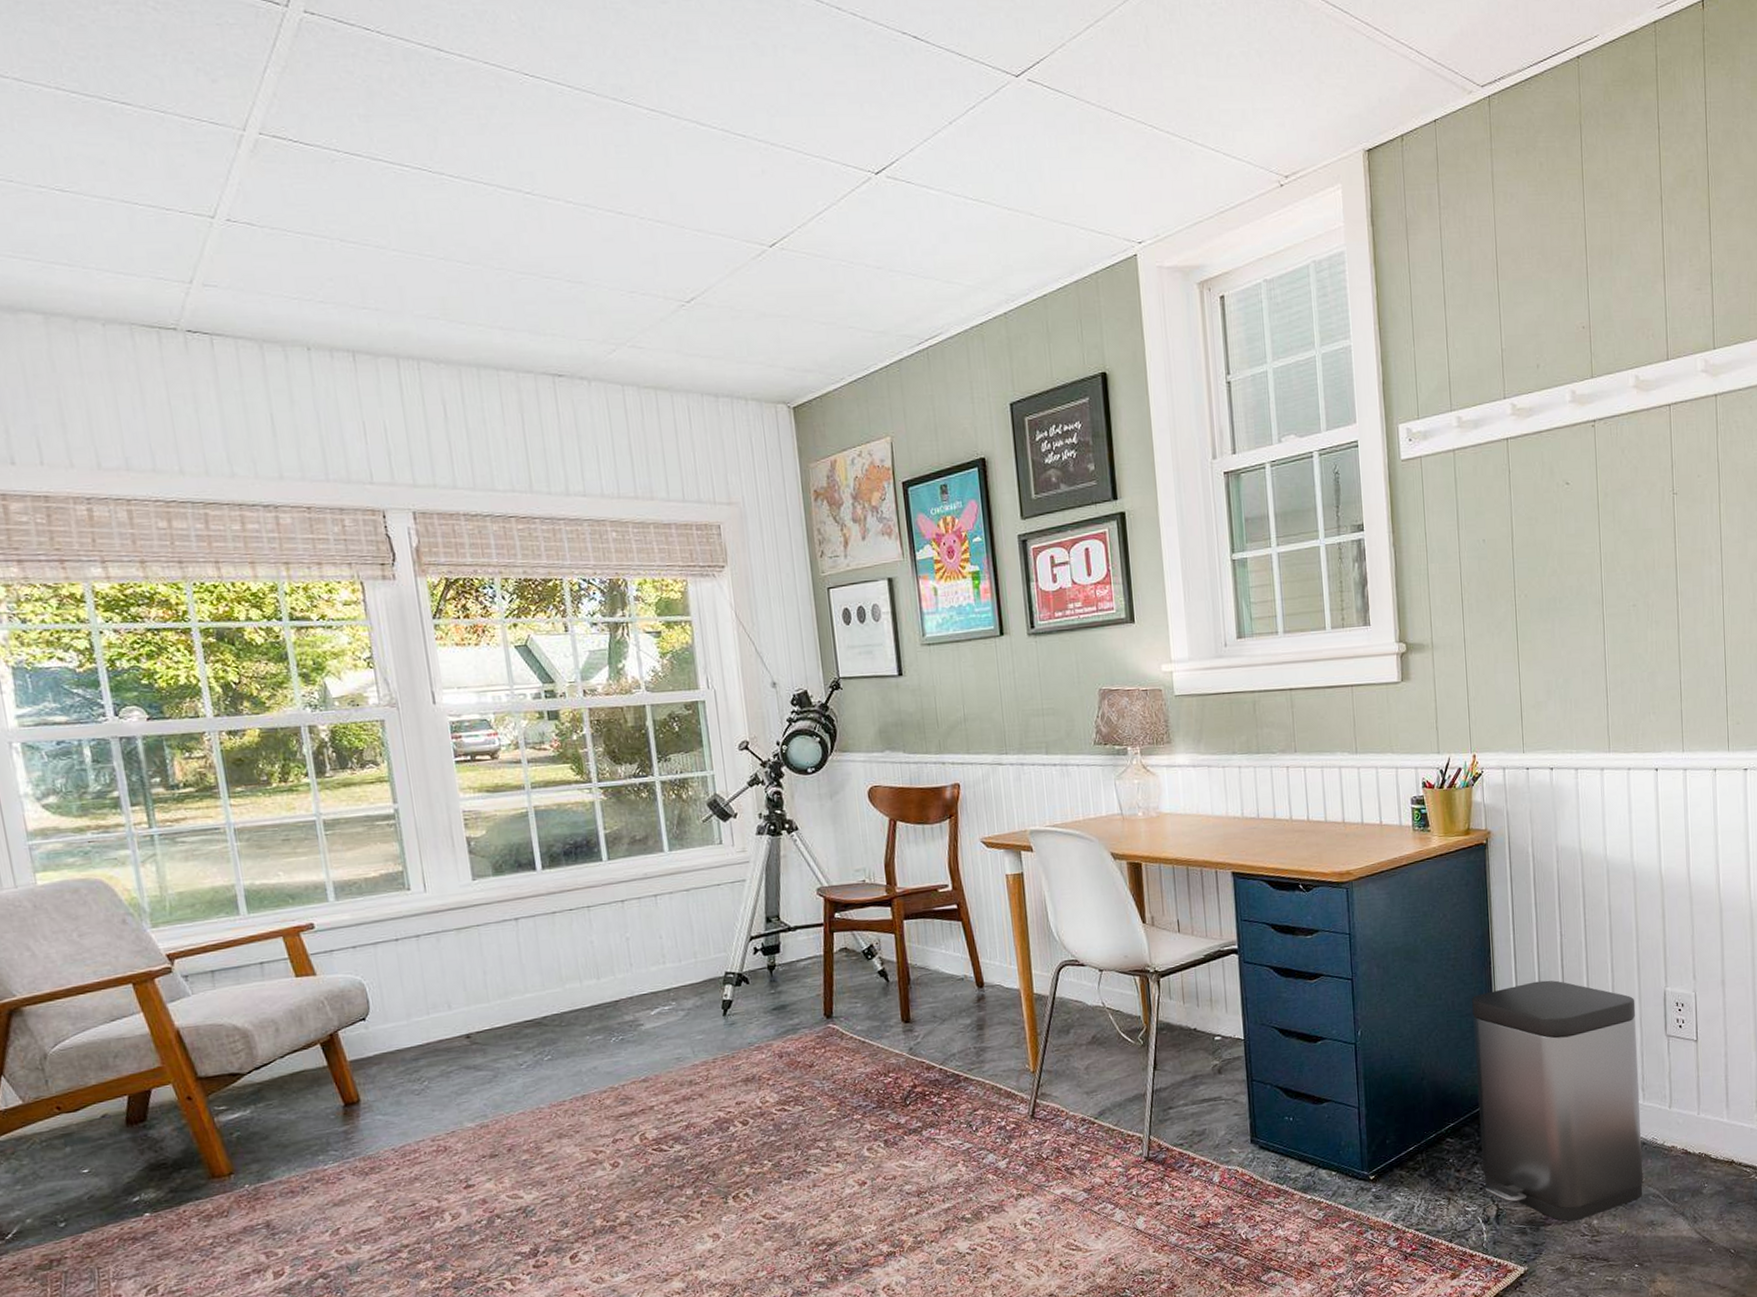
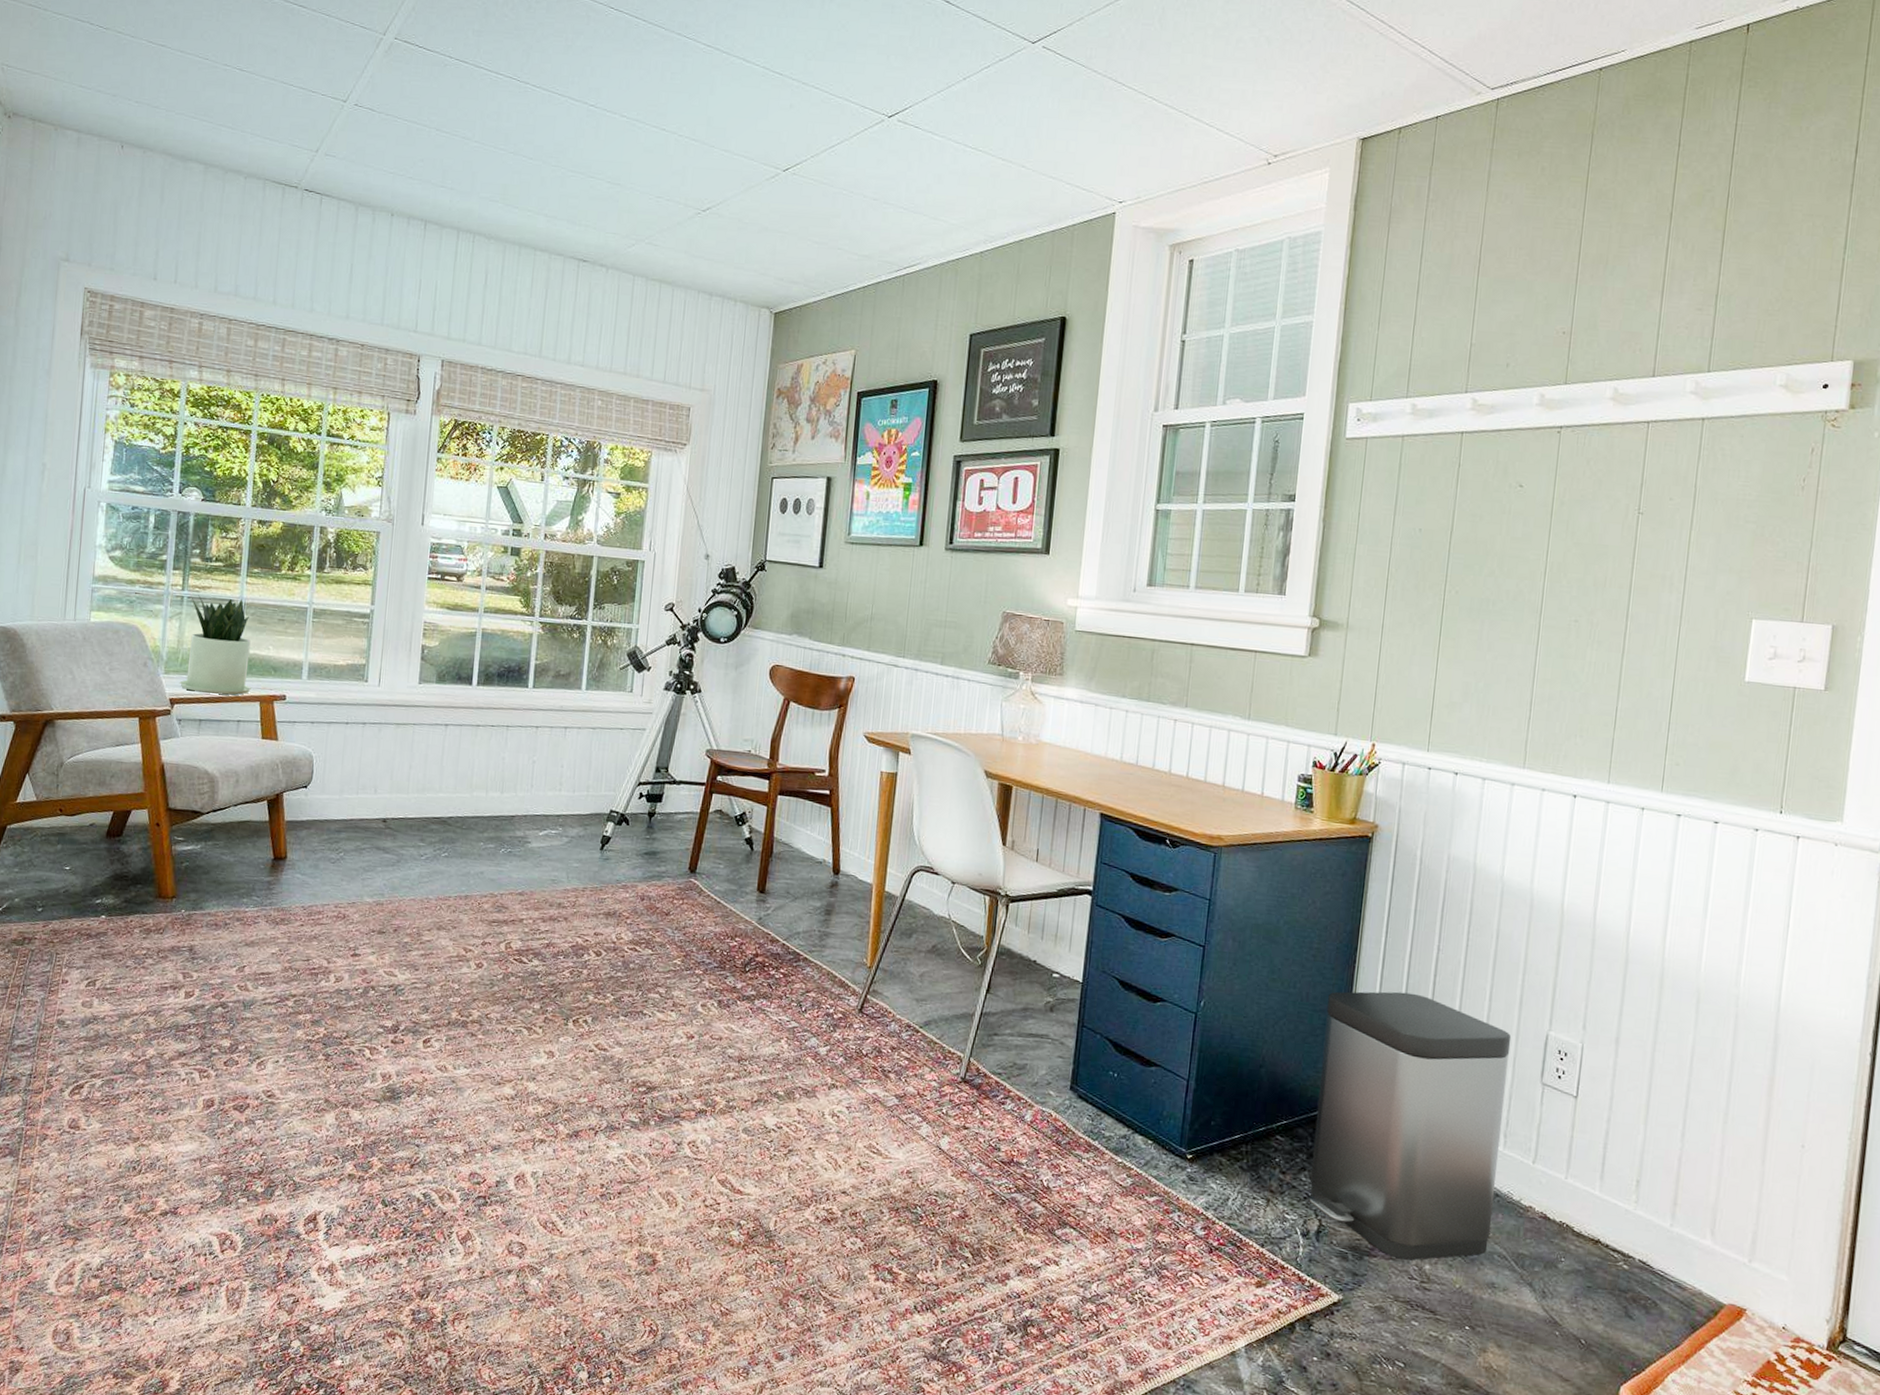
planter: none [165,825,268,941] -> present [179,595,252,695]

